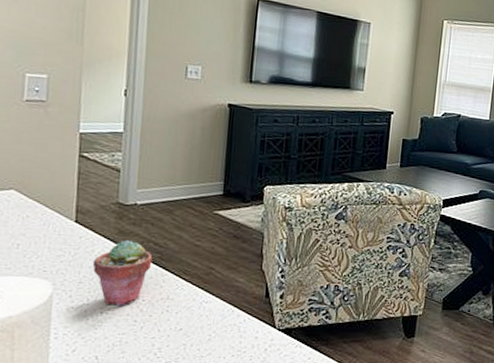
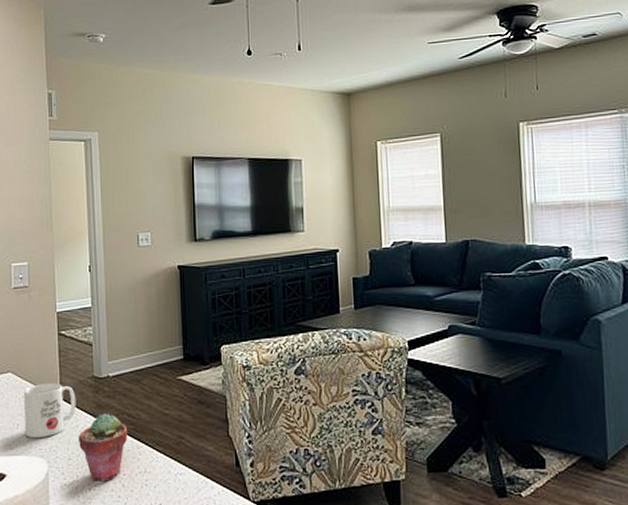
mug: none [26,204,95,260] -> present [23,382,76,437]

